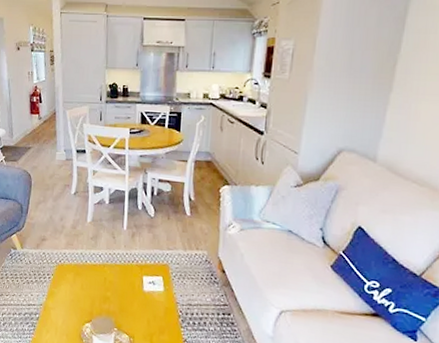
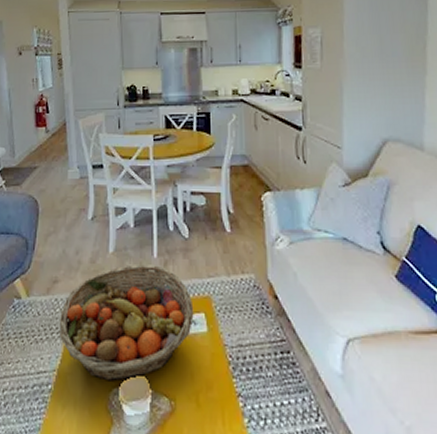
fruit basket: none [45,233,154,319] -> present [58,264,194,382]

